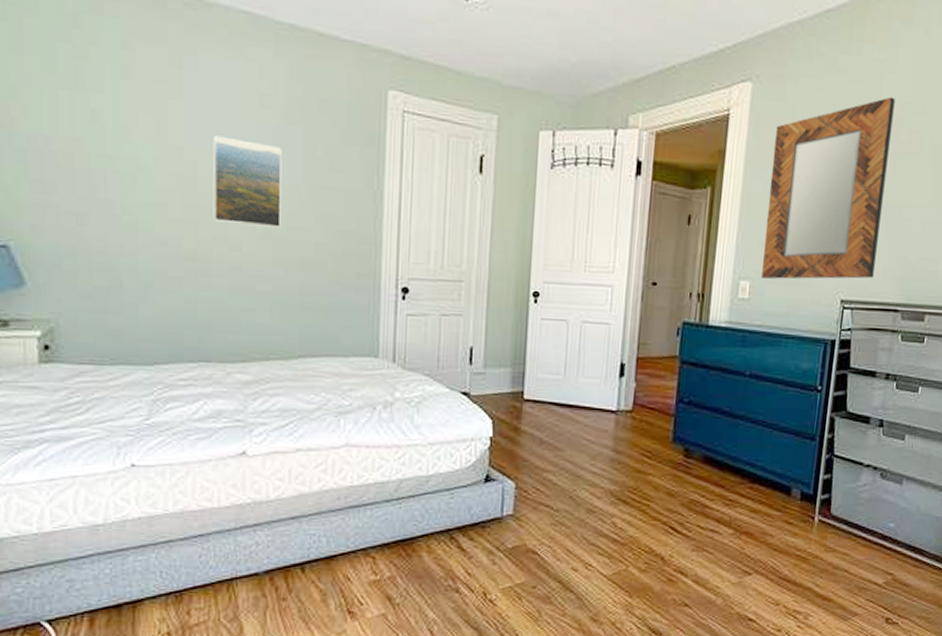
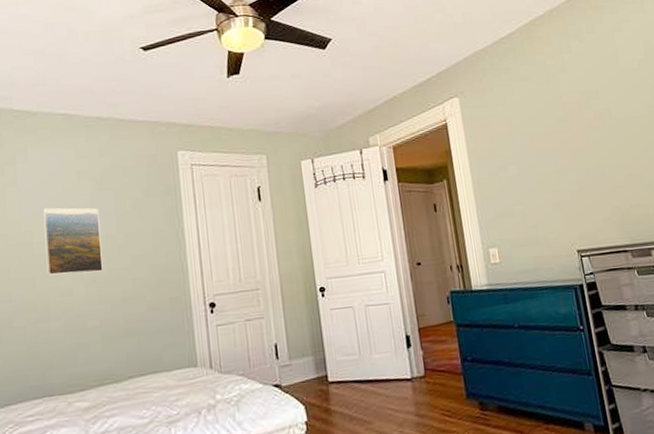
home mirror: present [762,96,895,280] -> none [486,89,598,244]

